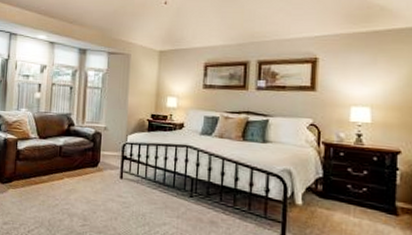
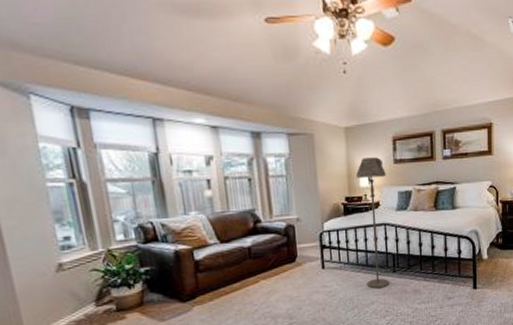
floor lamp: none [161,80,194,211] -> present [356,157,389,289]

